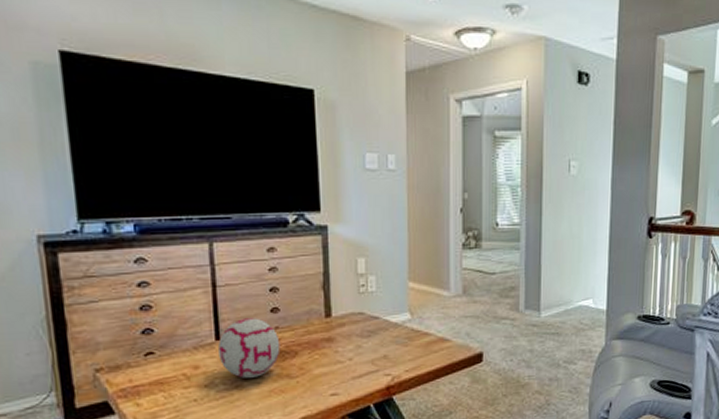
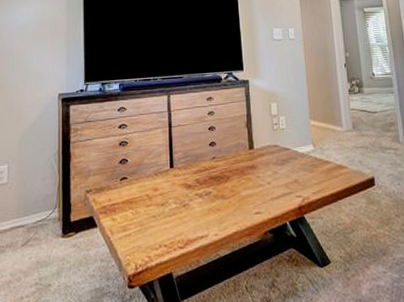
decorative ball: present [217,318,281,378] -> none [171,150,217,199]

